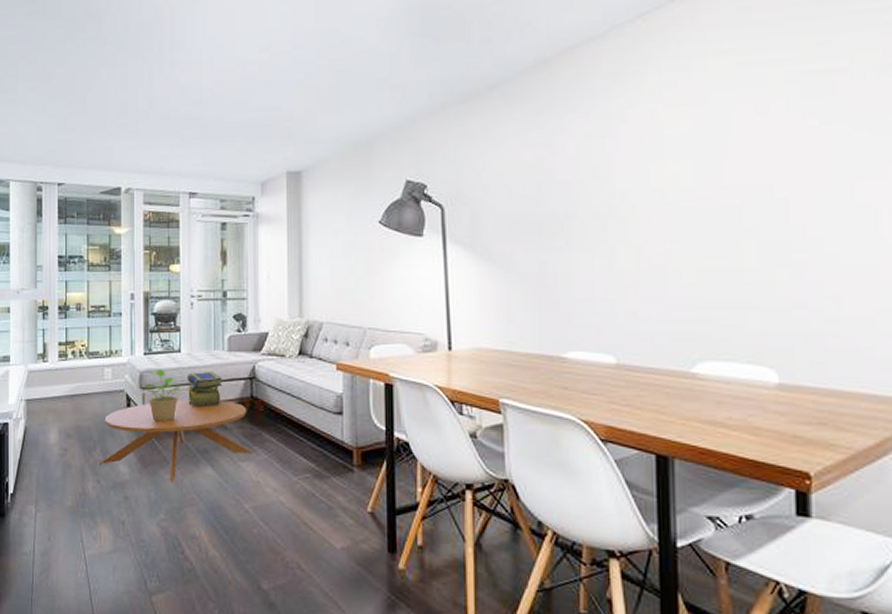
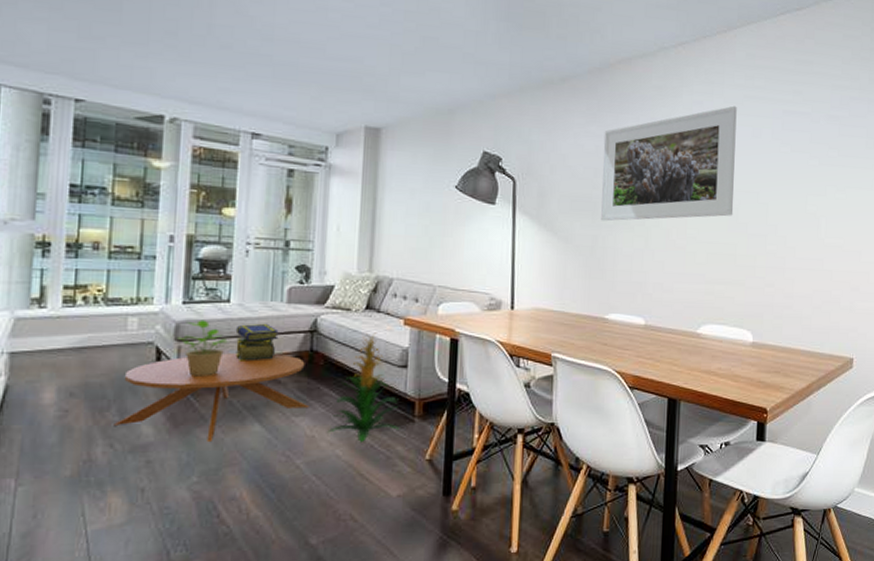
indoor plant: none [271,378,338,490] -> present [327,332,399,442]
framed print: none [545,78,734,243] -> present [601,105,737,221]

